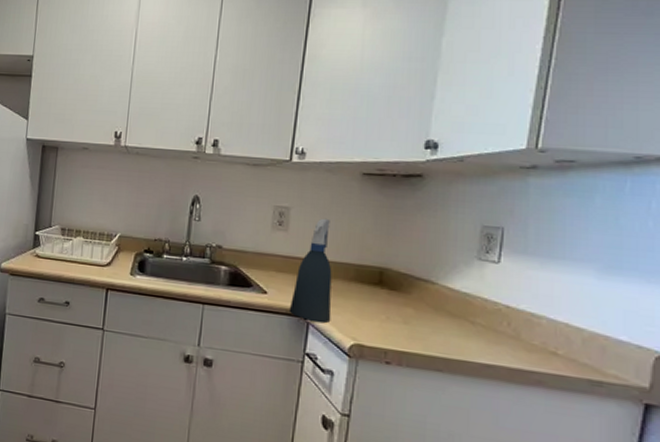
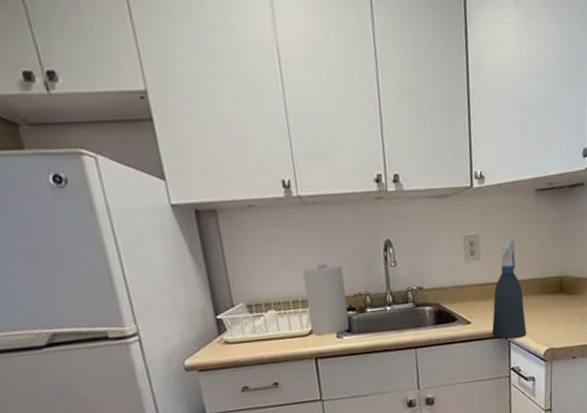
paper towel holder: none [108,205,150,272] -> present [302,263,350,336]

